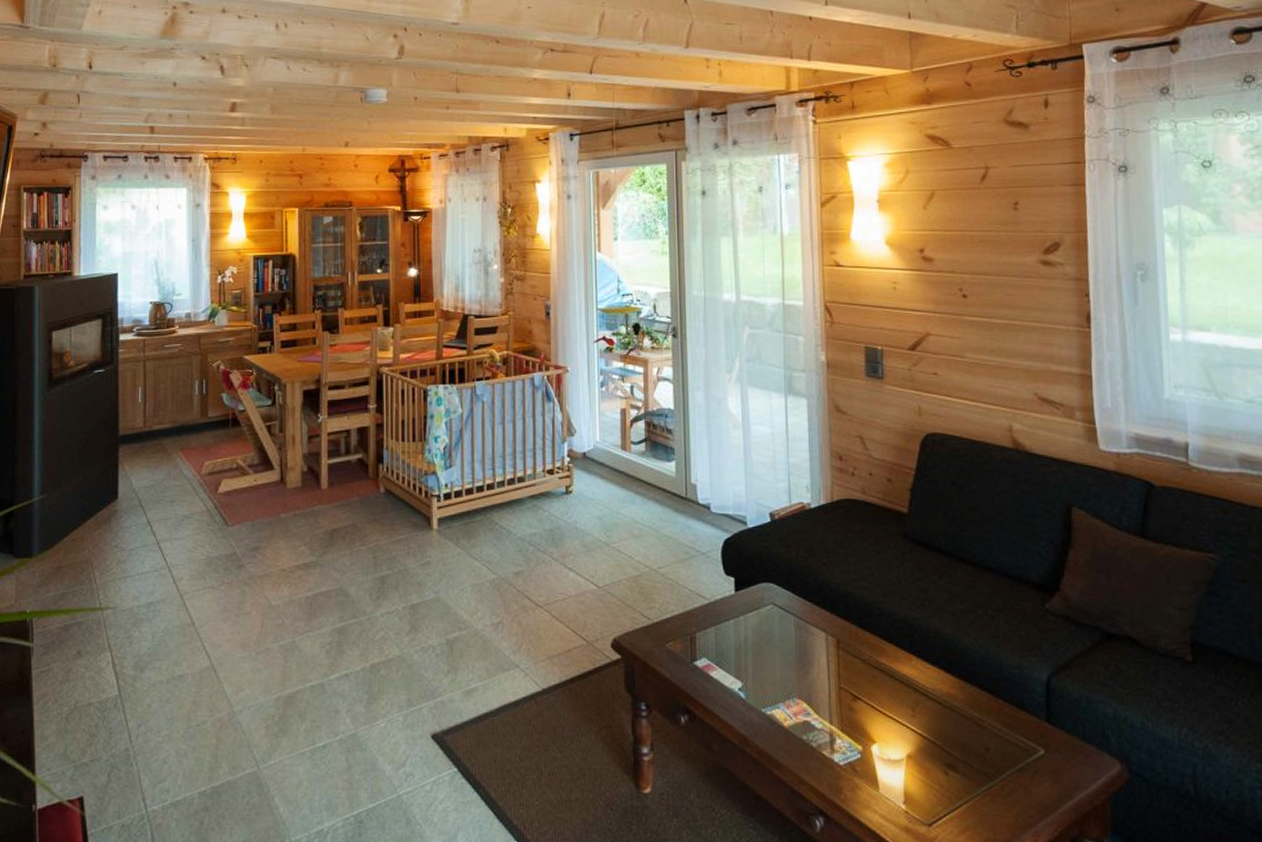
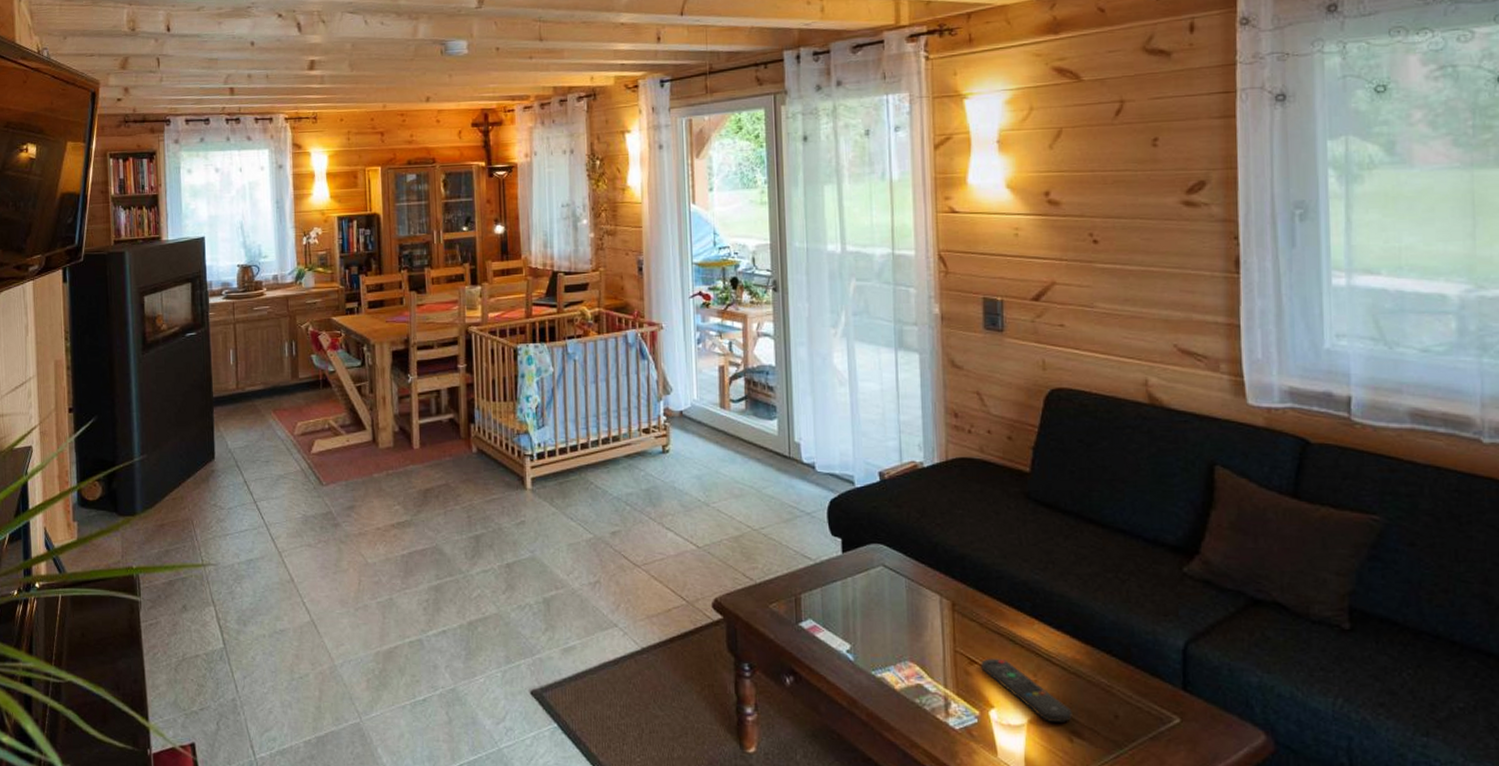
remote control: none [862,694,948,756] -> present [980,658,1072,722]

